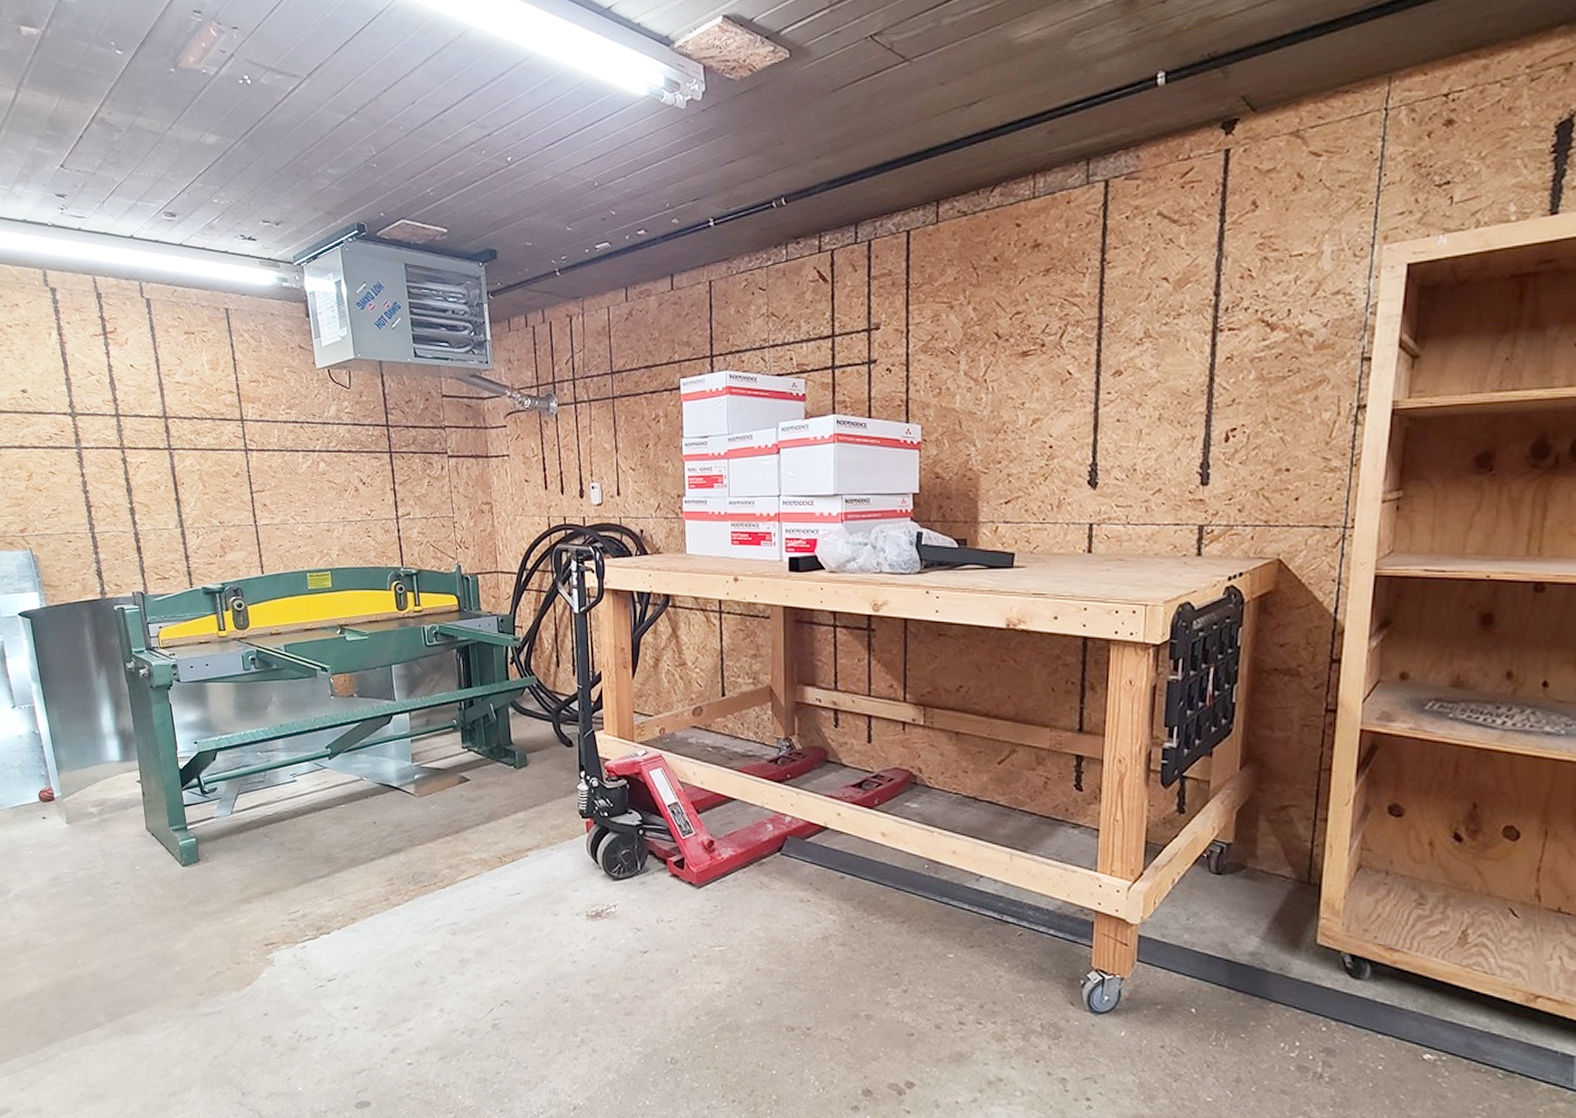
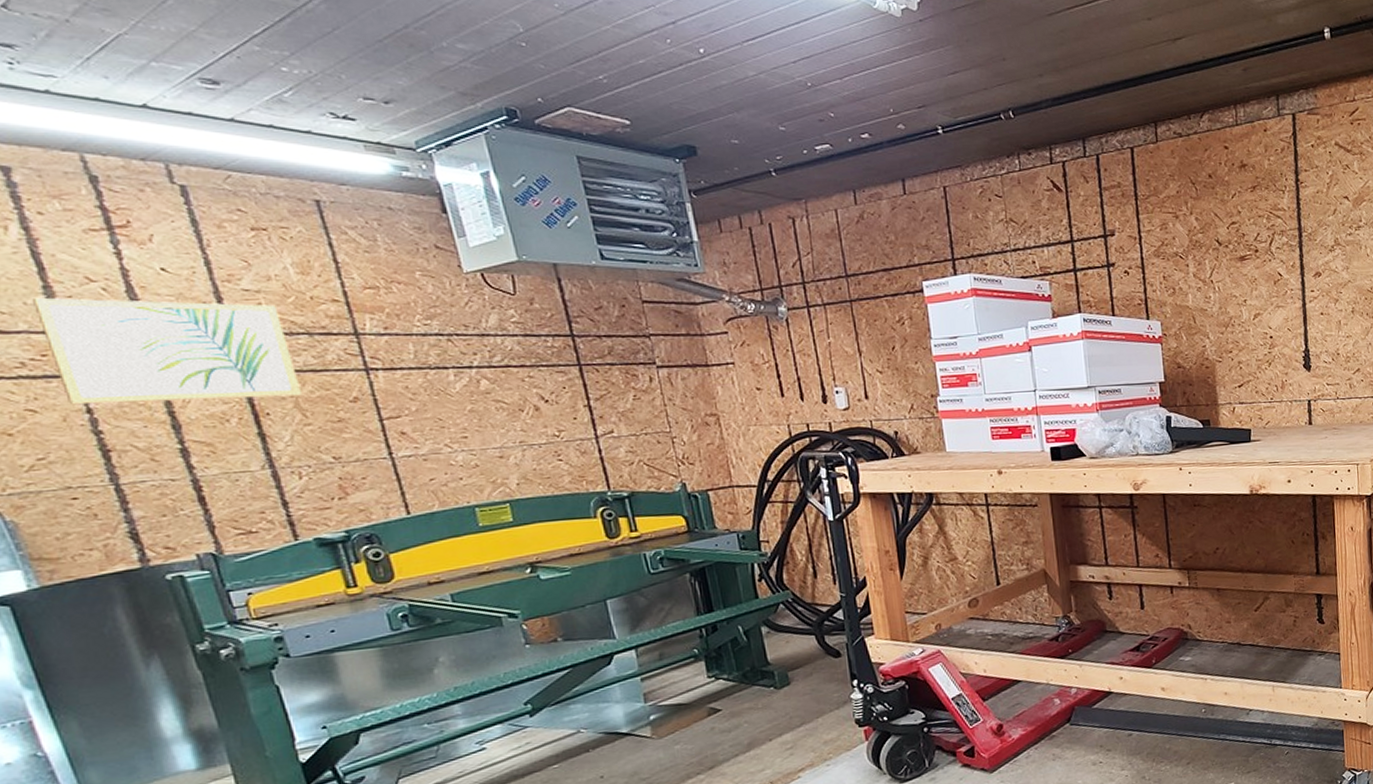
wall art: none [60,387,205,470] -> present [33,297,303,405]

